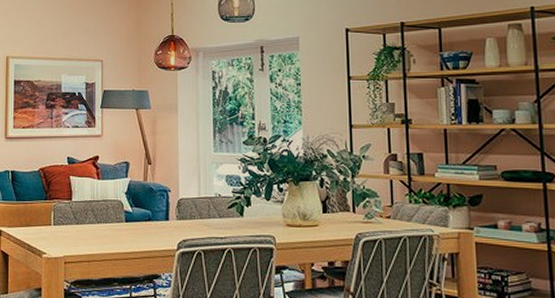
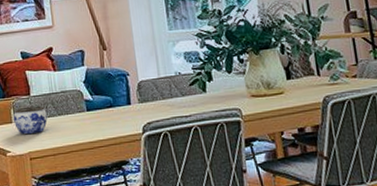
jar: none [53,211,86,239] -> present [13,105,47,135]

